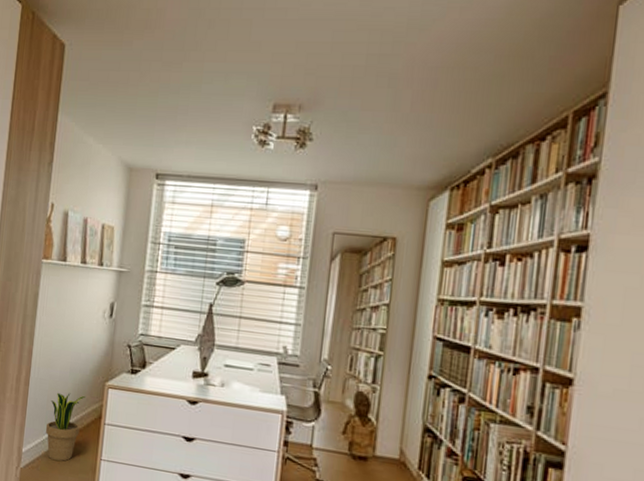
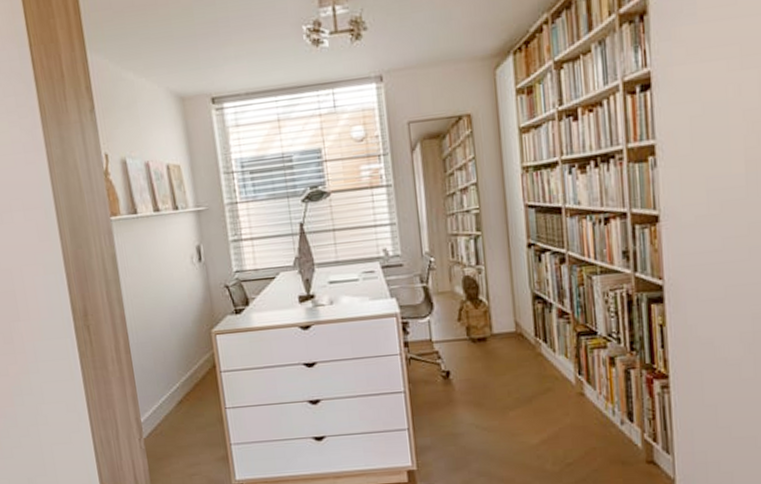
potted plant: present [46,392,86,462] -> none [158,348,197,422]

